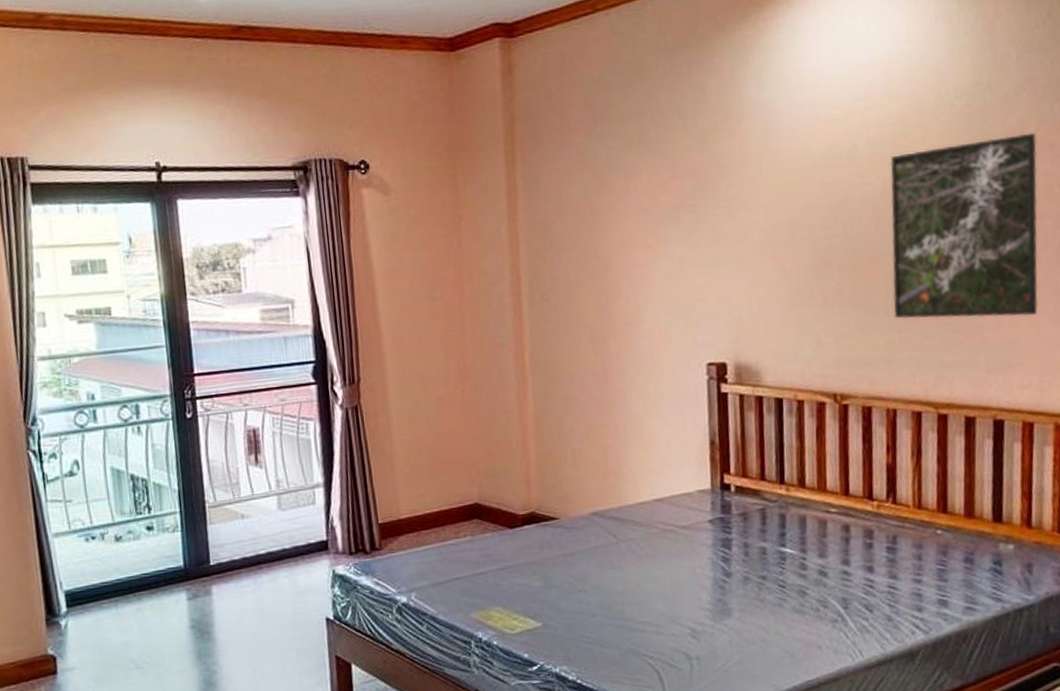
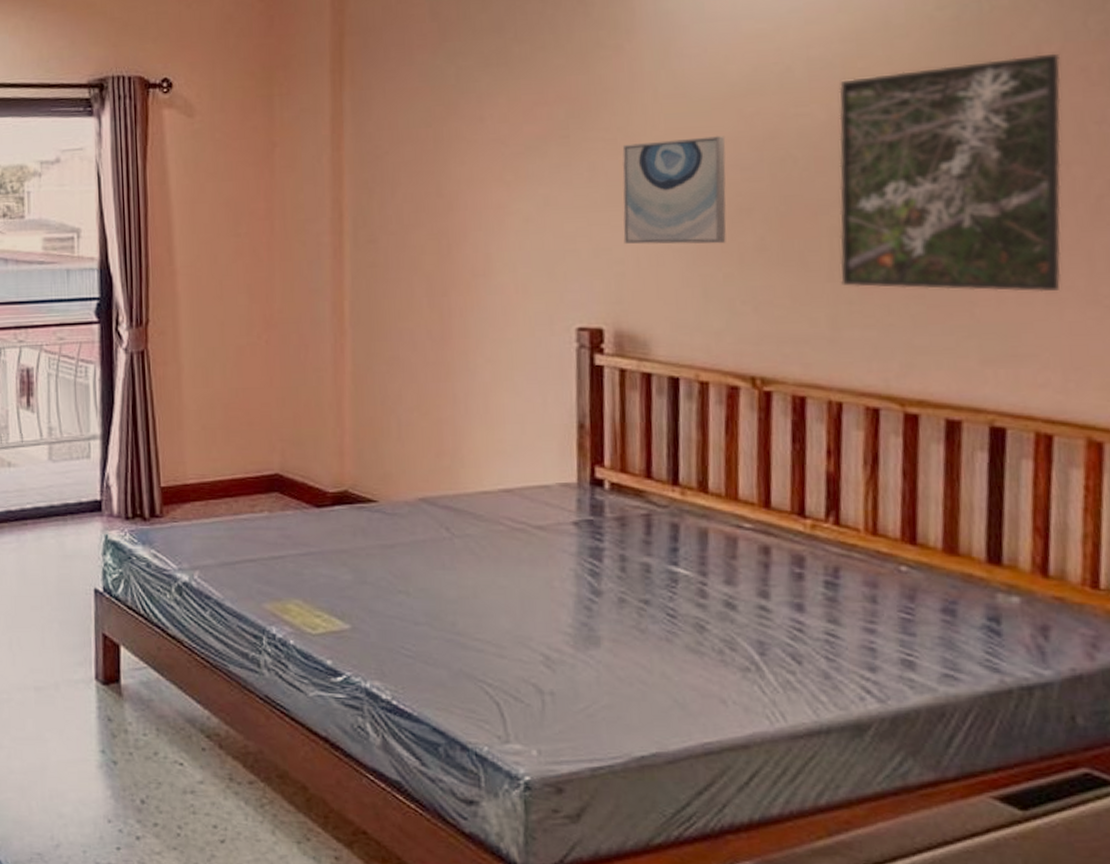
wall art: none [736,202,814,293] -> present [622,136,726,245]

